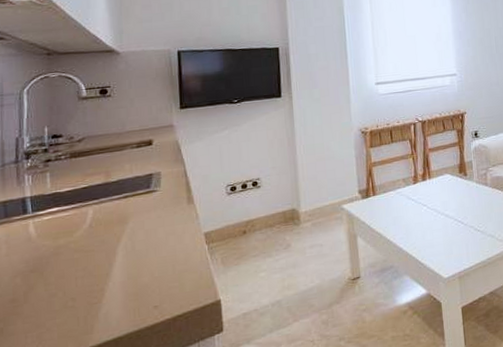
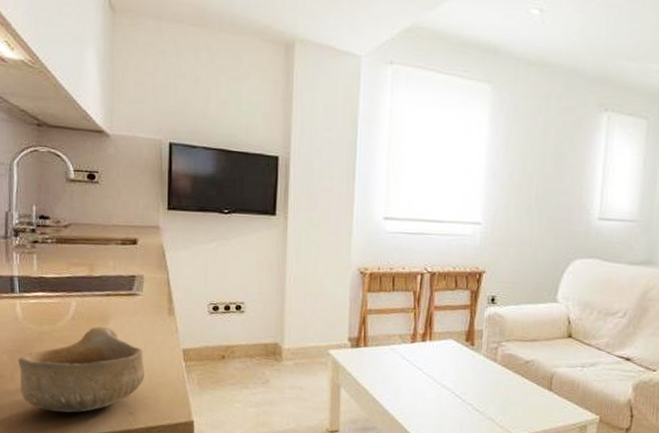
bowl: none [32,227,168,325] -> present [18,326,145,413]

